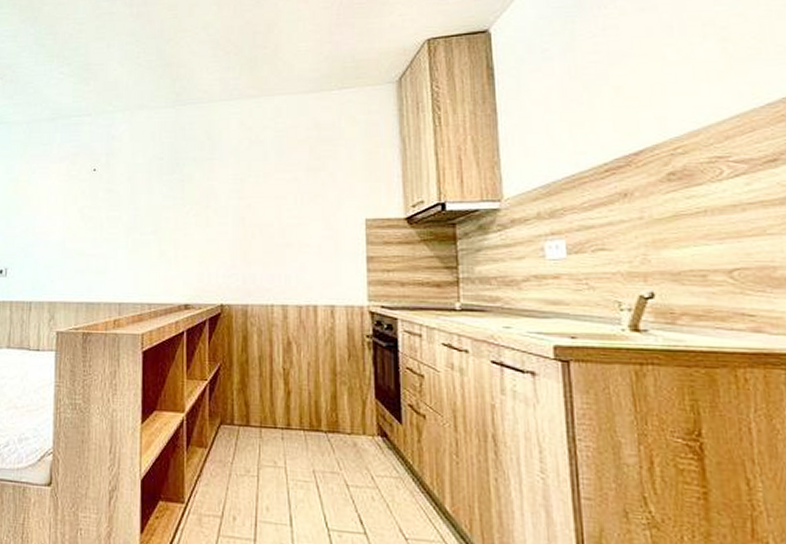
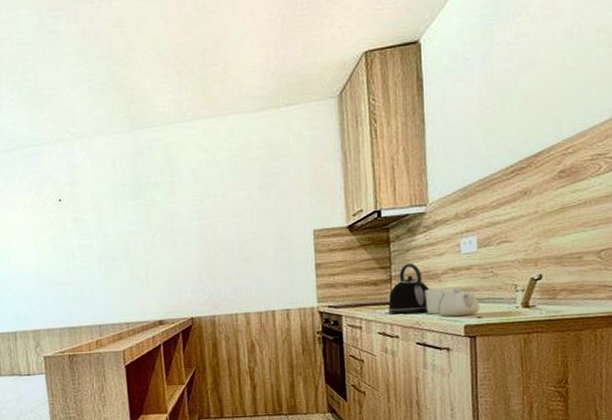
kettle: none [455,264,507,326] -> present [388,262,430,316]
mug: none [501,297,538,329] -> present [425,287,454,314]
teapot: none [517,298,573,335] -> present [437,287,479,317]

